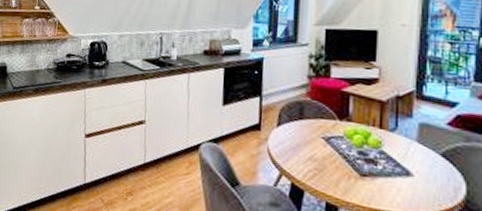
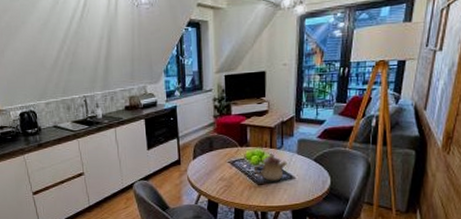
teapot: none [356,136,403,175] -> present [254,154,287,181]

